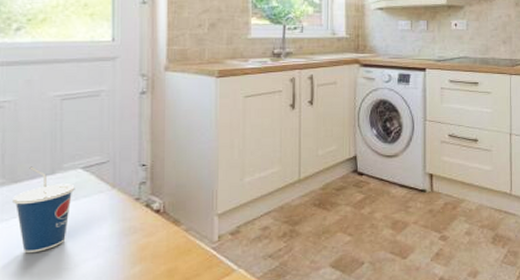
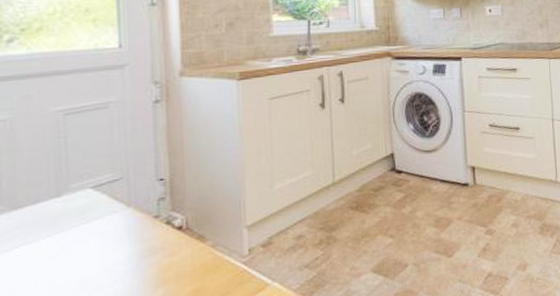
cup: present [13,166,75,254] -> none [13,190,85,286]

